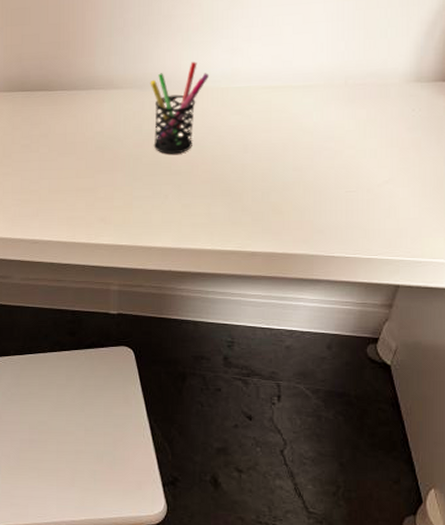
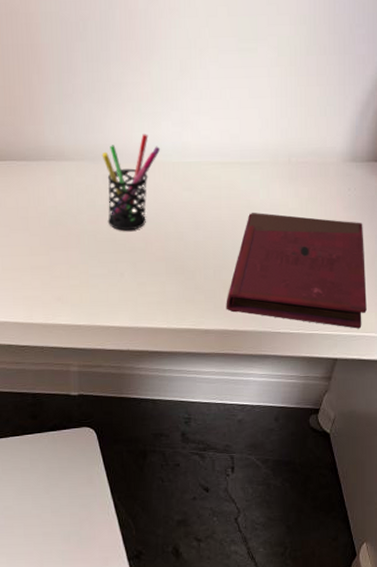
book: none [274,135,434,254] -> present [226,213,367,329]

